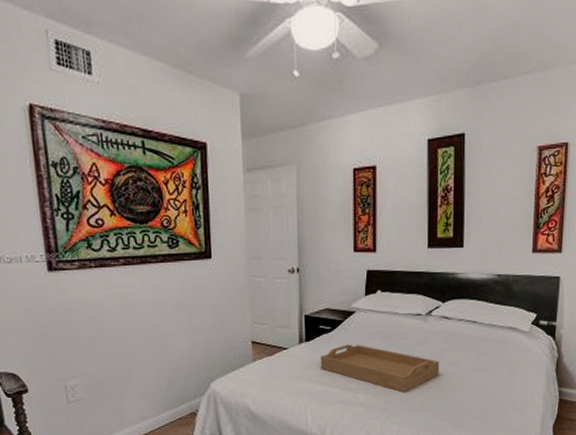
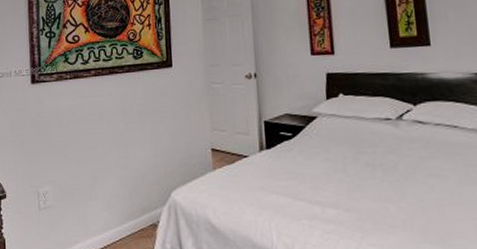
serving tray: present [320,344,440,393] -> none [282,152,421,208]

